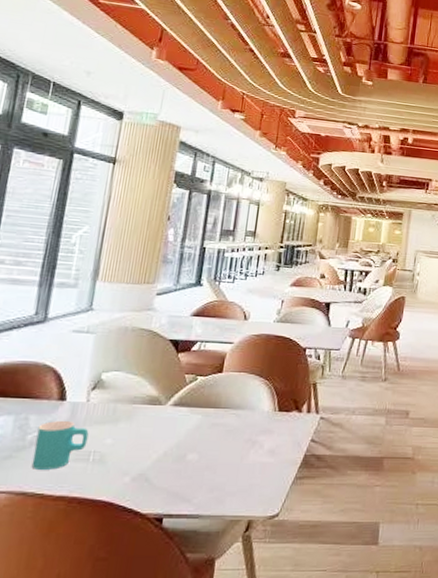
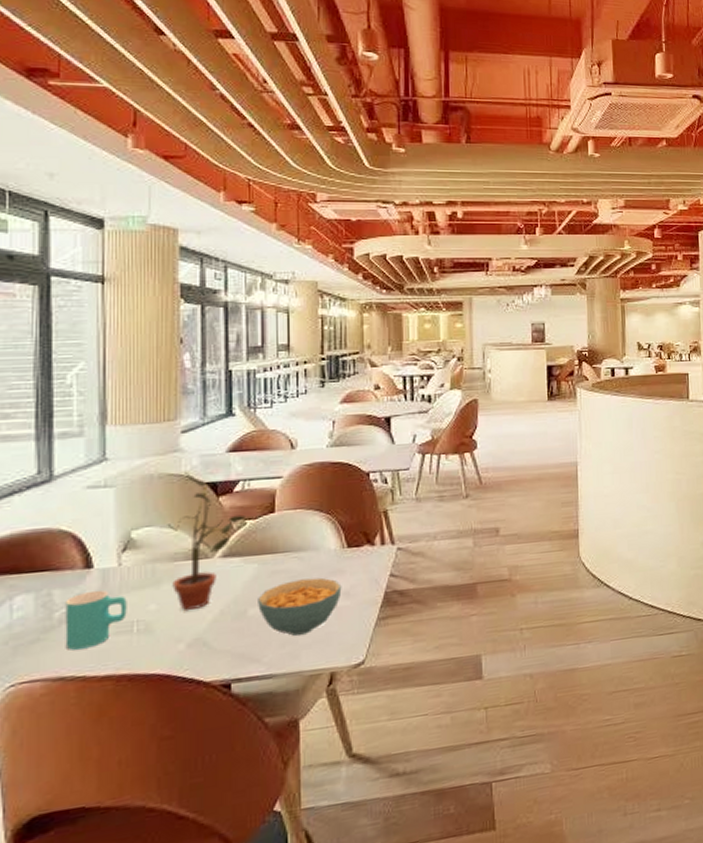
potted plant: none [128,328,198,449] -> present [167,471,245,611]
cereal bowl: none [196,434,269,483] -> present [258,577,342,636]

